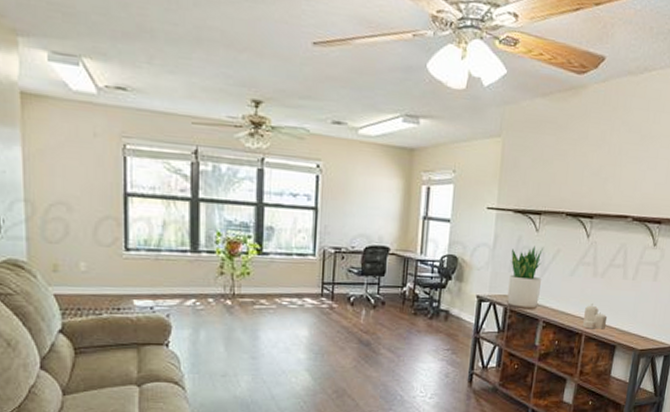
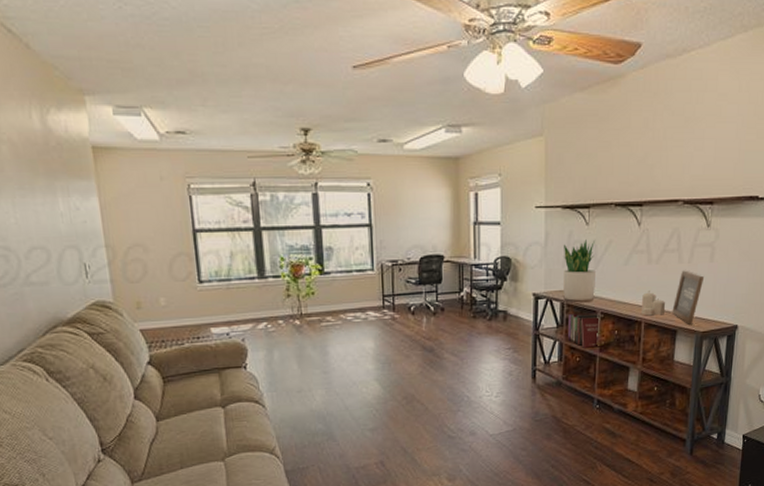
books: none [508,319,545,356] -> present [568,313,605,348]
picture frame: none [612,287,646,341] -> present [672,270,704,325]

